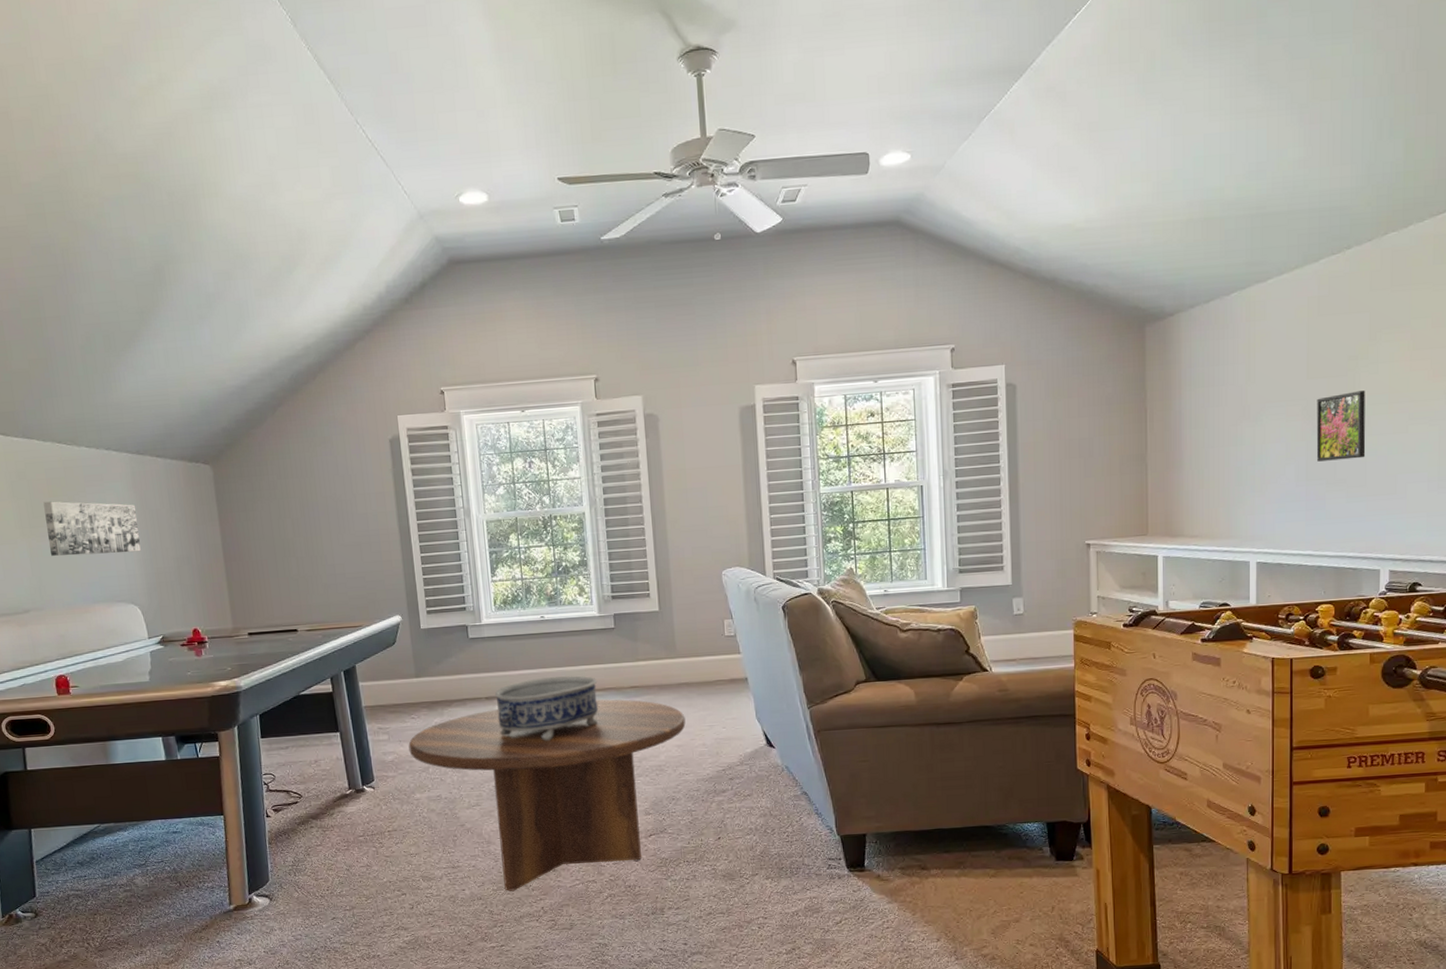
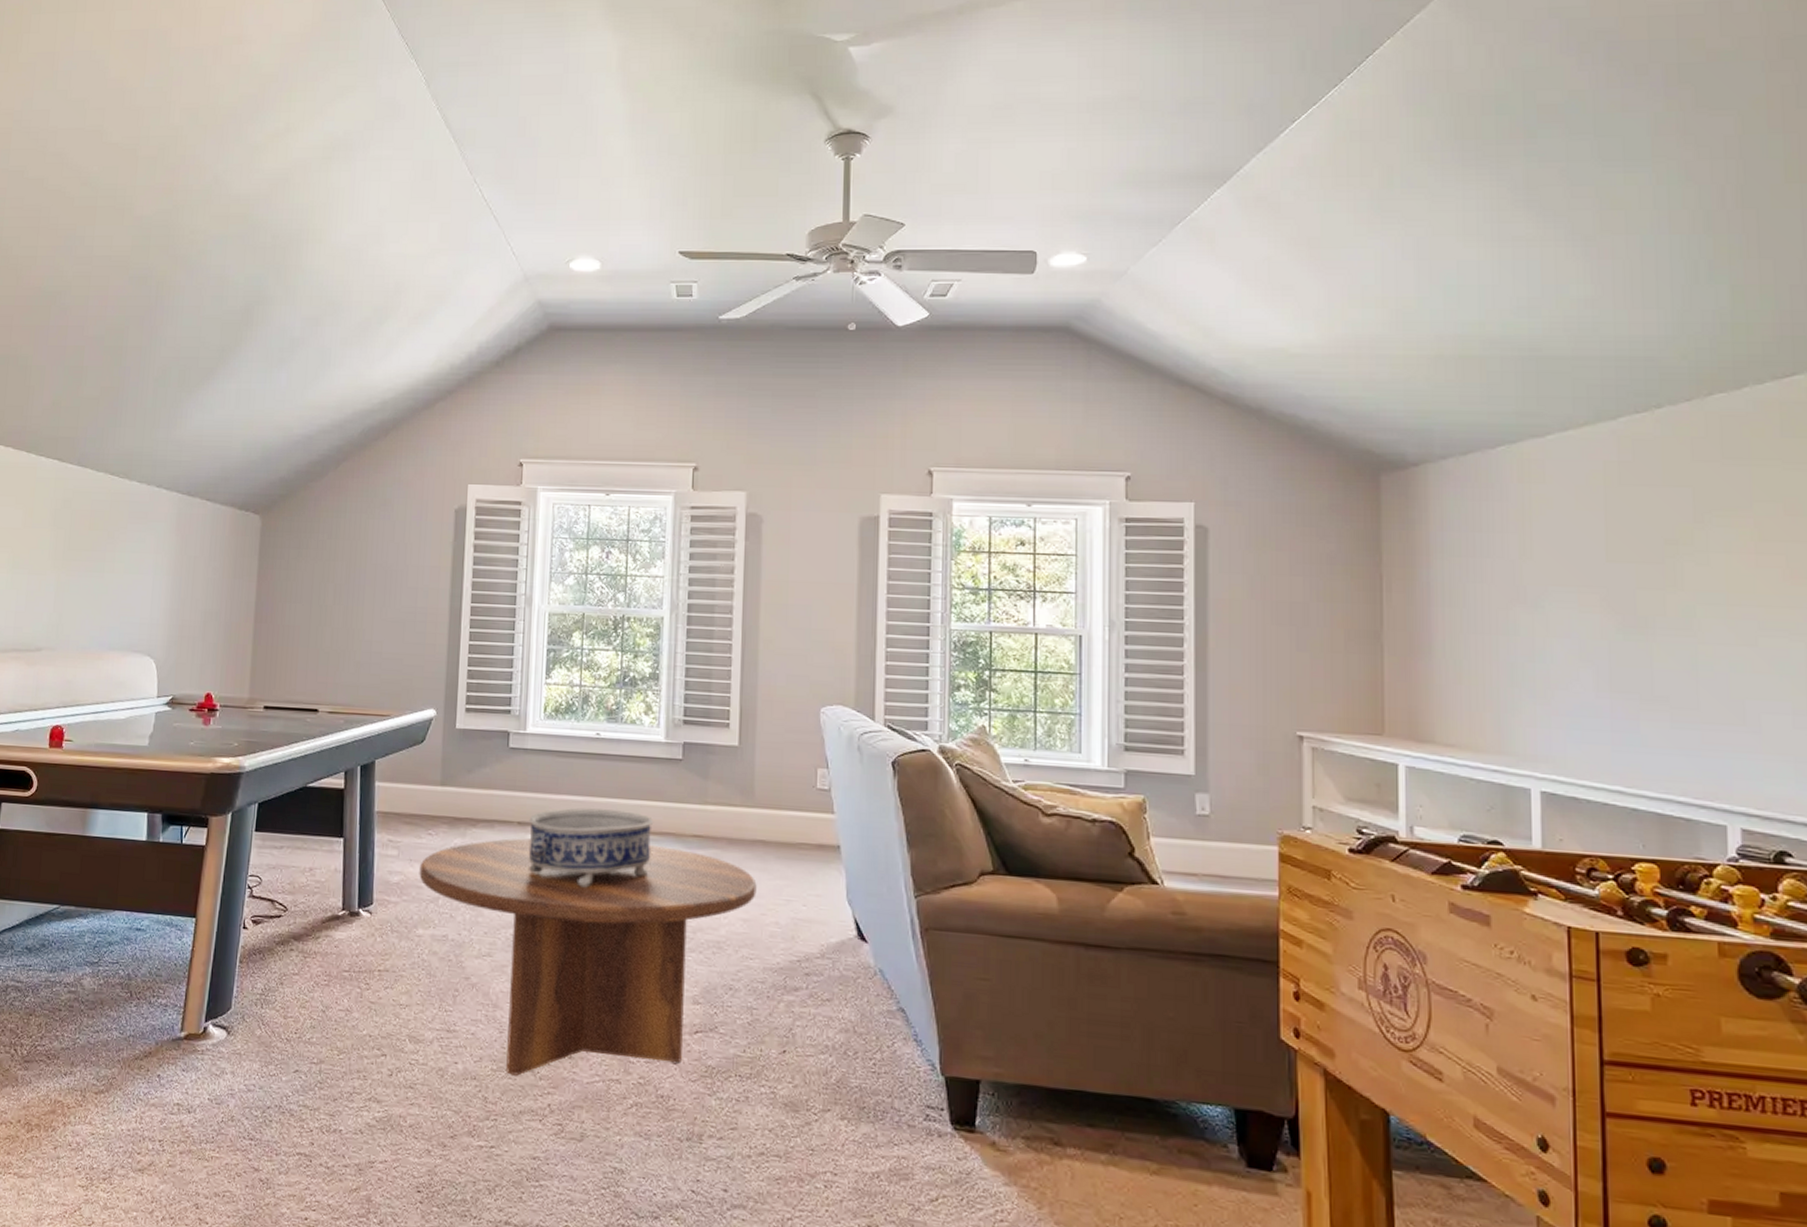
wall art: present [43,501,141,556] -> none [77,534,173,600]
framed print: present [1316,391,1366,462] -> none [1621,584,1697,672]

